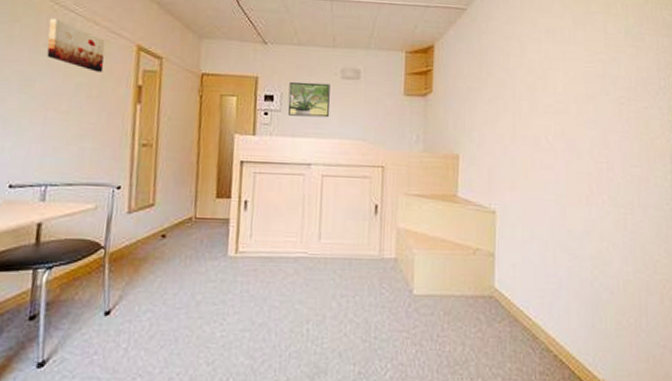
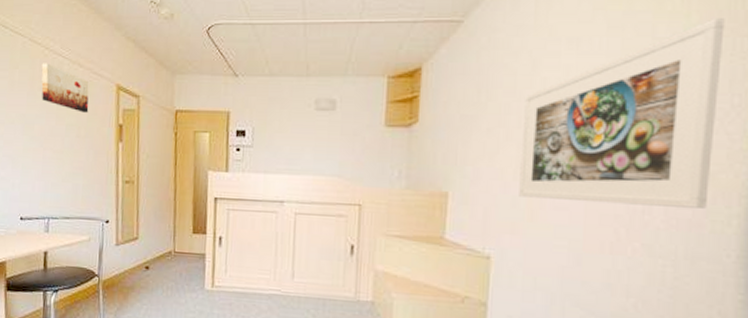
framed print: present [287,82,330,118] -> none [259,115,304,153]
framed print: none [516,21,651,167] -> present [519,18,725,209]

